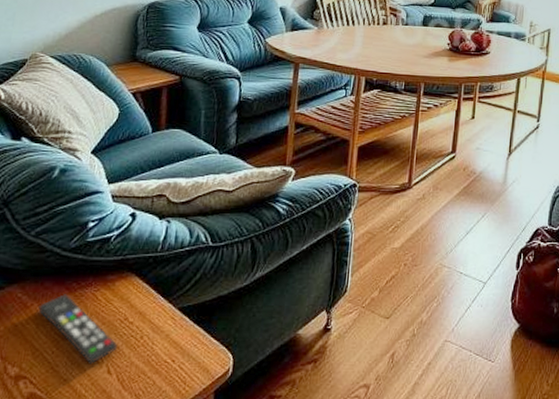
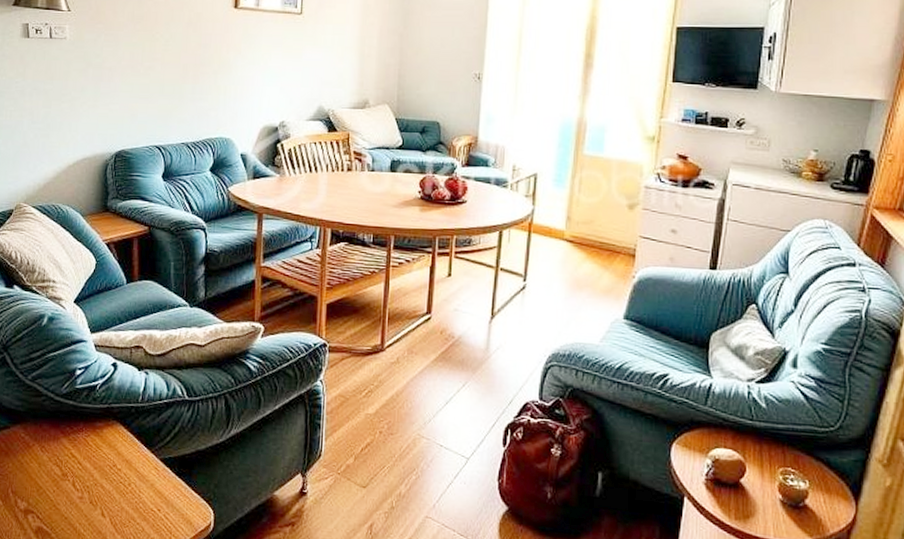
remote control: present [38,294,117,365] -> none [39,437,108,506]

